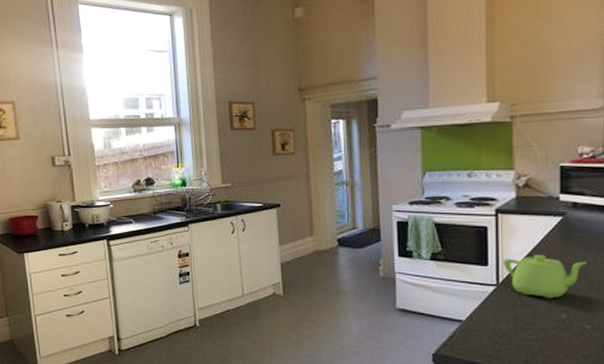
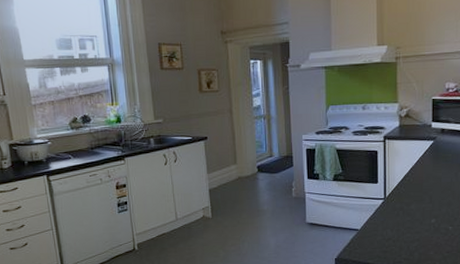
teapot: present [502,254,587,299] -> none [389,172,451,208]

